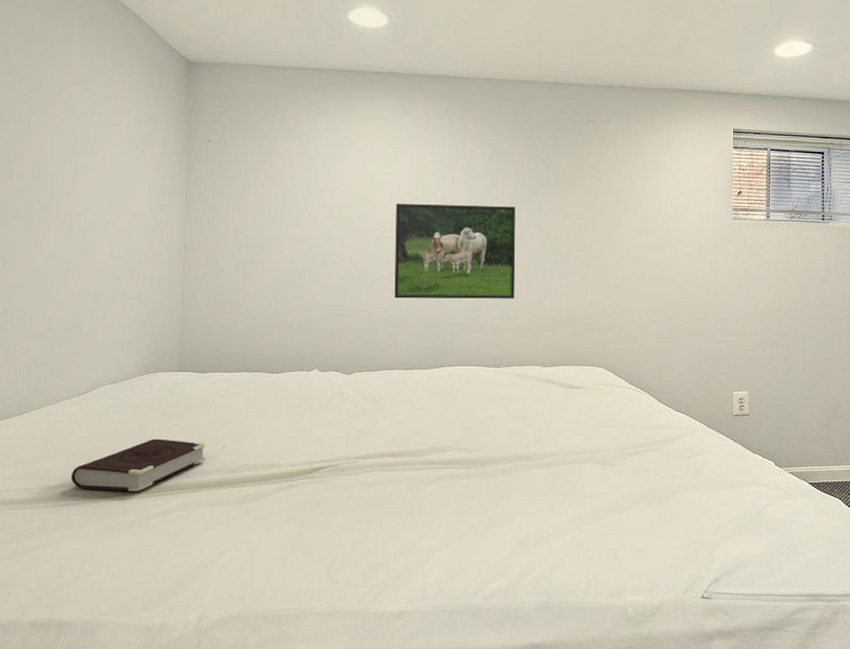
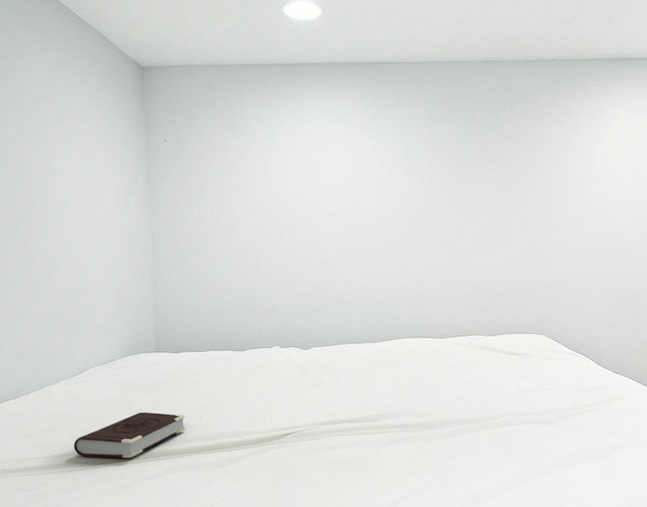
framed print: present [394,204,516,299] -> none [340,186,456,278]

